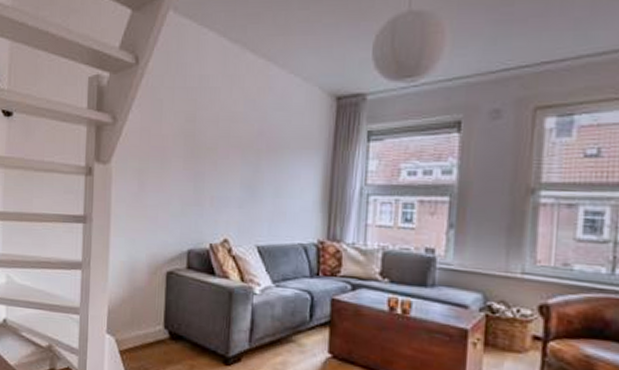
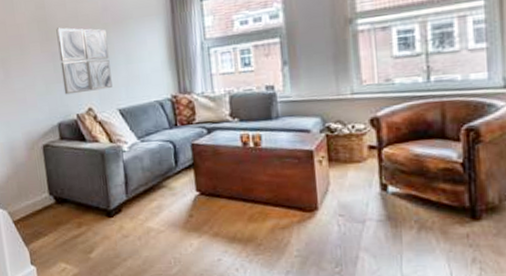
wall art: none [200,146,258,222] -> present [56,27,113,95]

